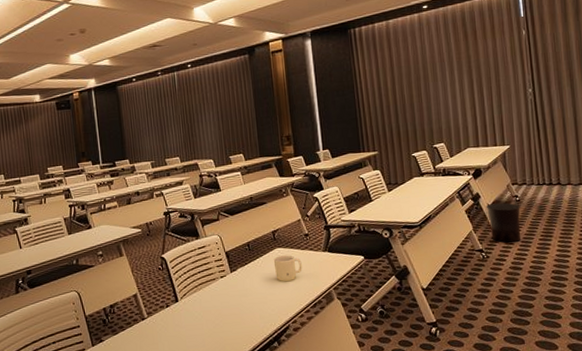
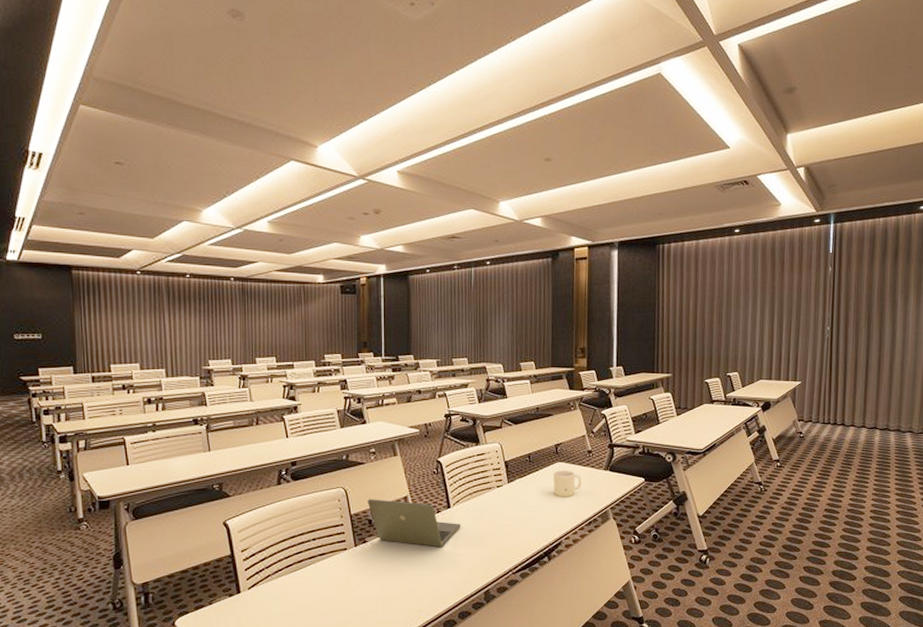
laptop: none [99,299,190,341] -> present [367,499,461,548]
waste bin: present [485,203,521,243] -> none [770,438,803,478]

